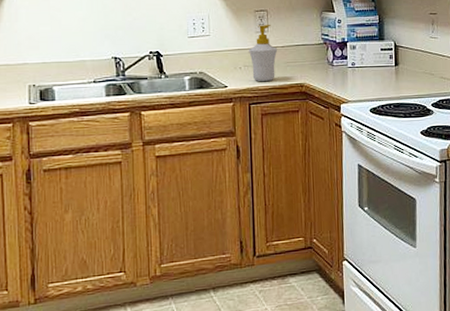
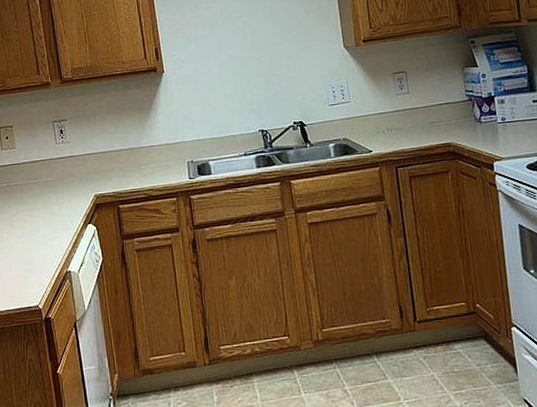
soap bottle: present [249,25,278,82] -> none [390,86,421,145]

